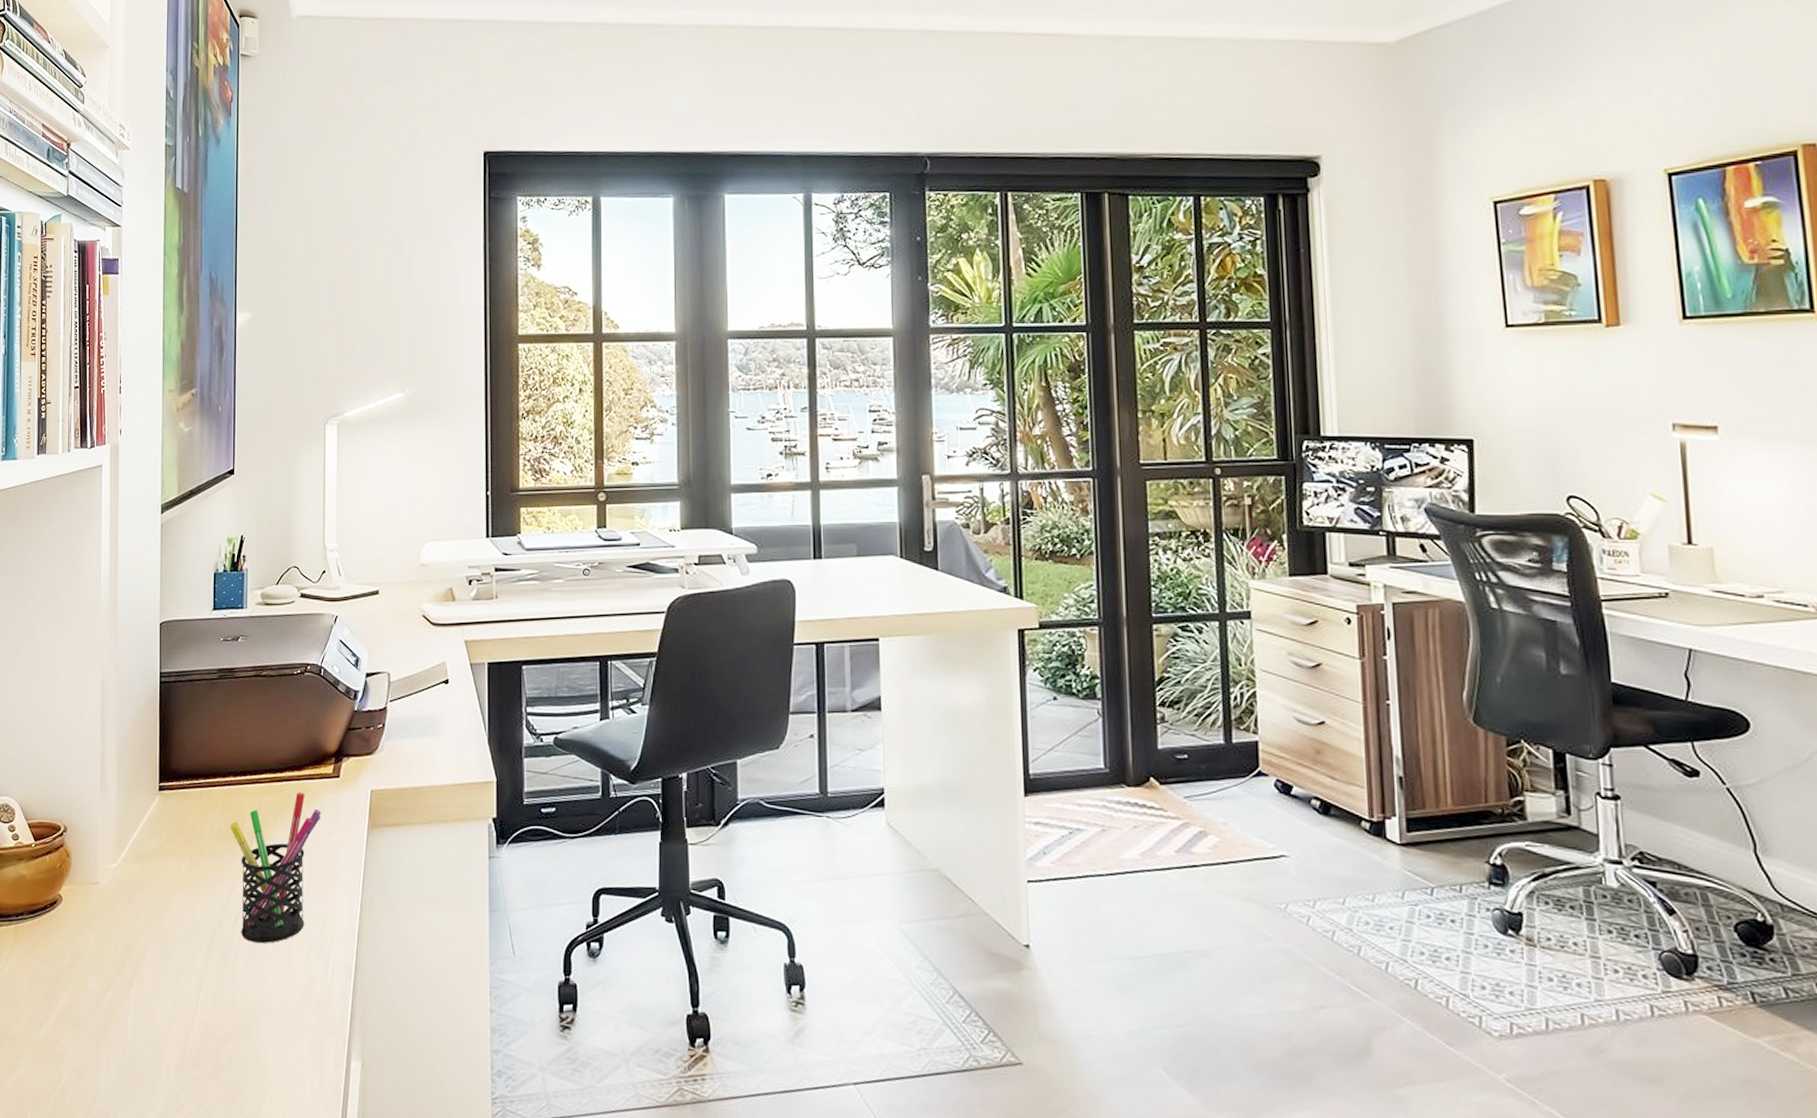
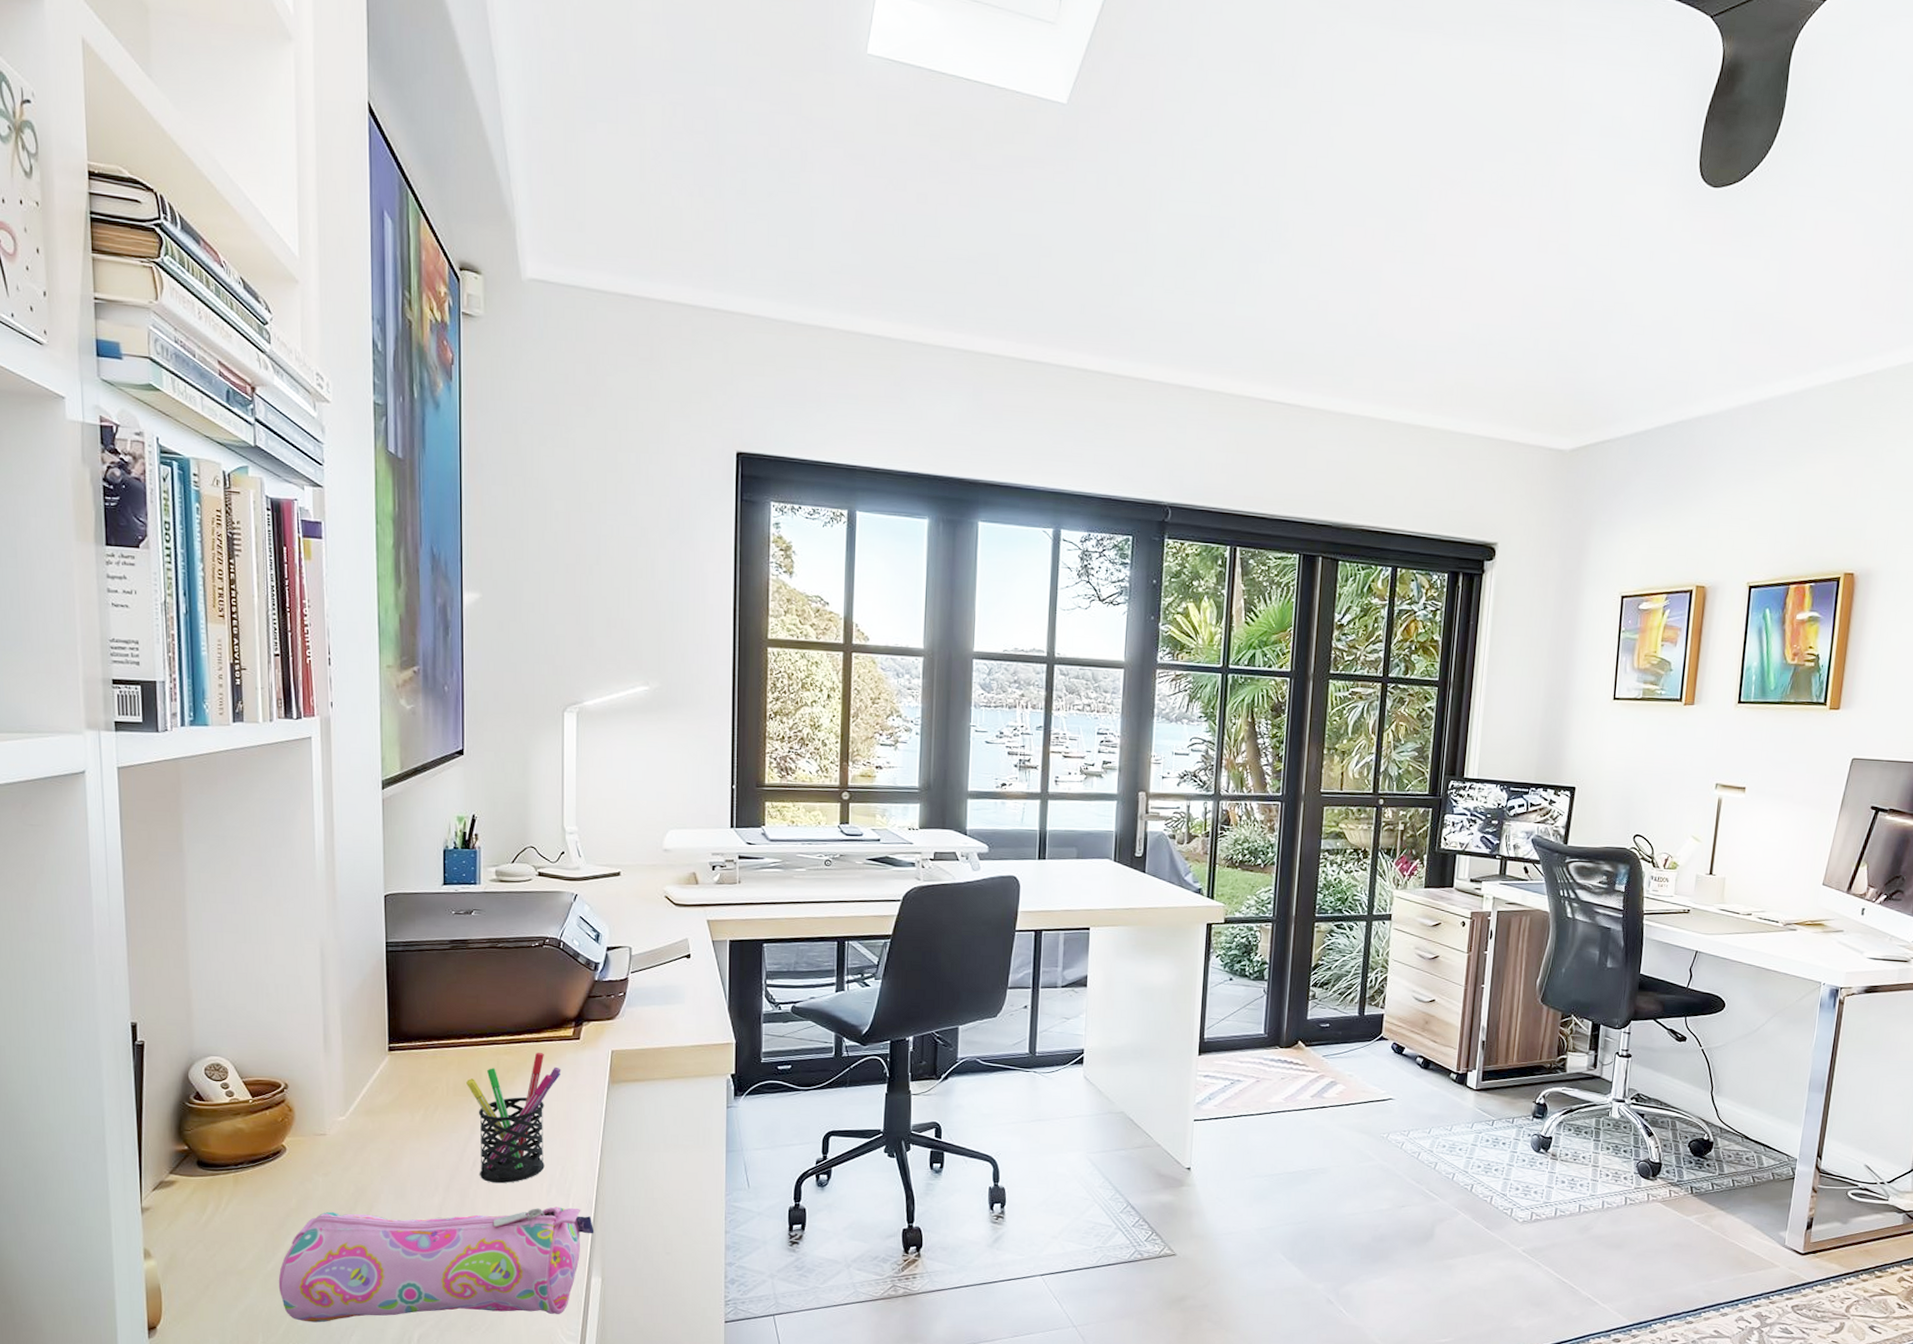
pencil case: none [48,971,354,1105] -> present [278,1207,594,1323]

